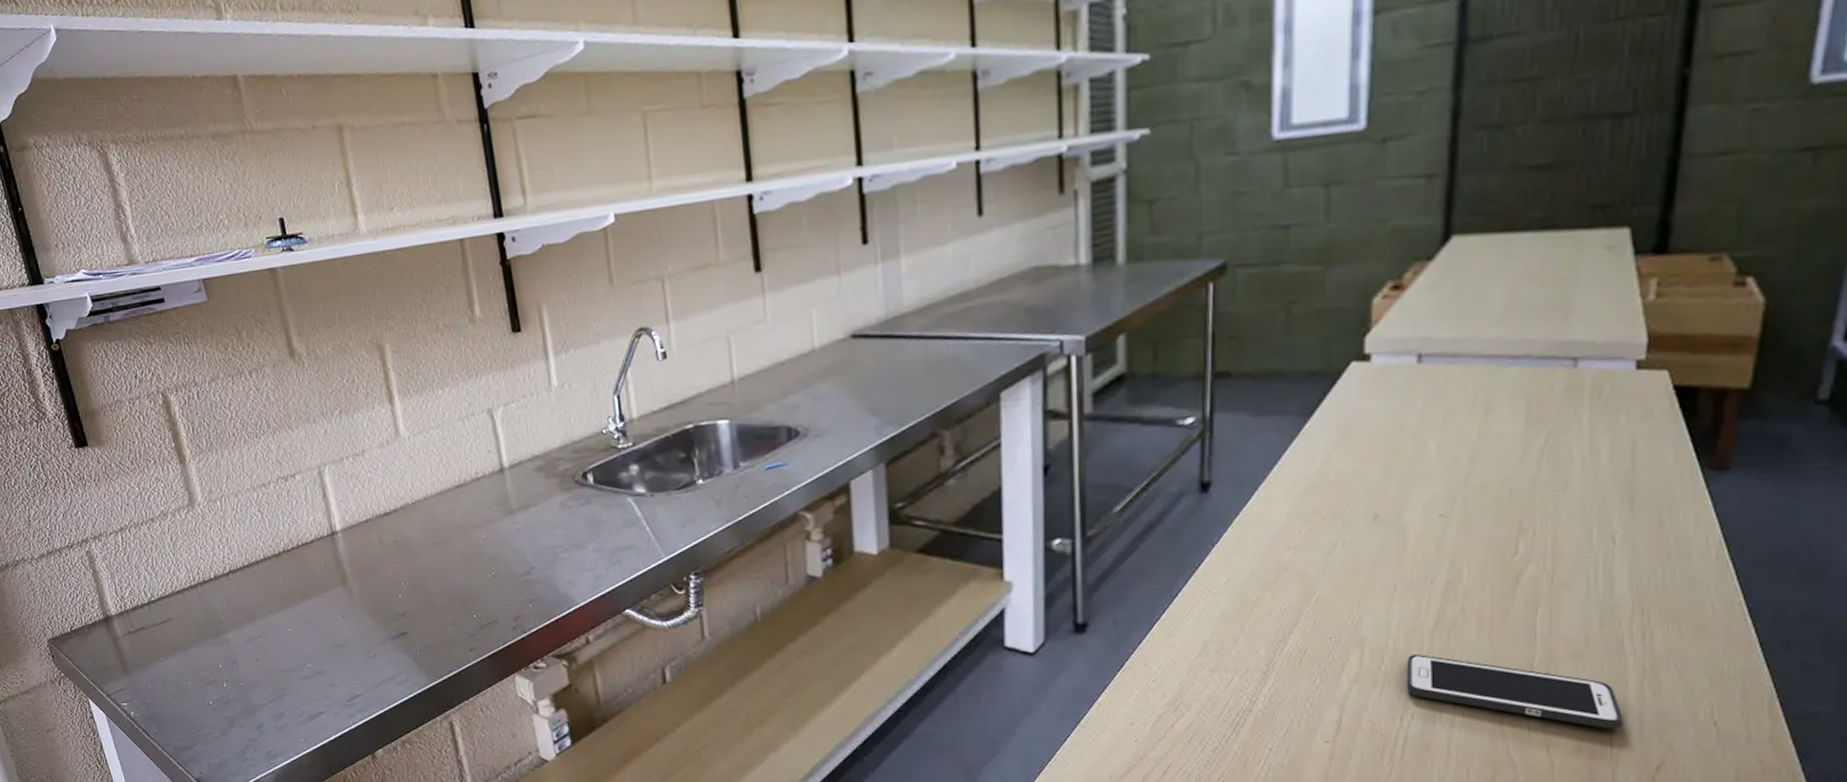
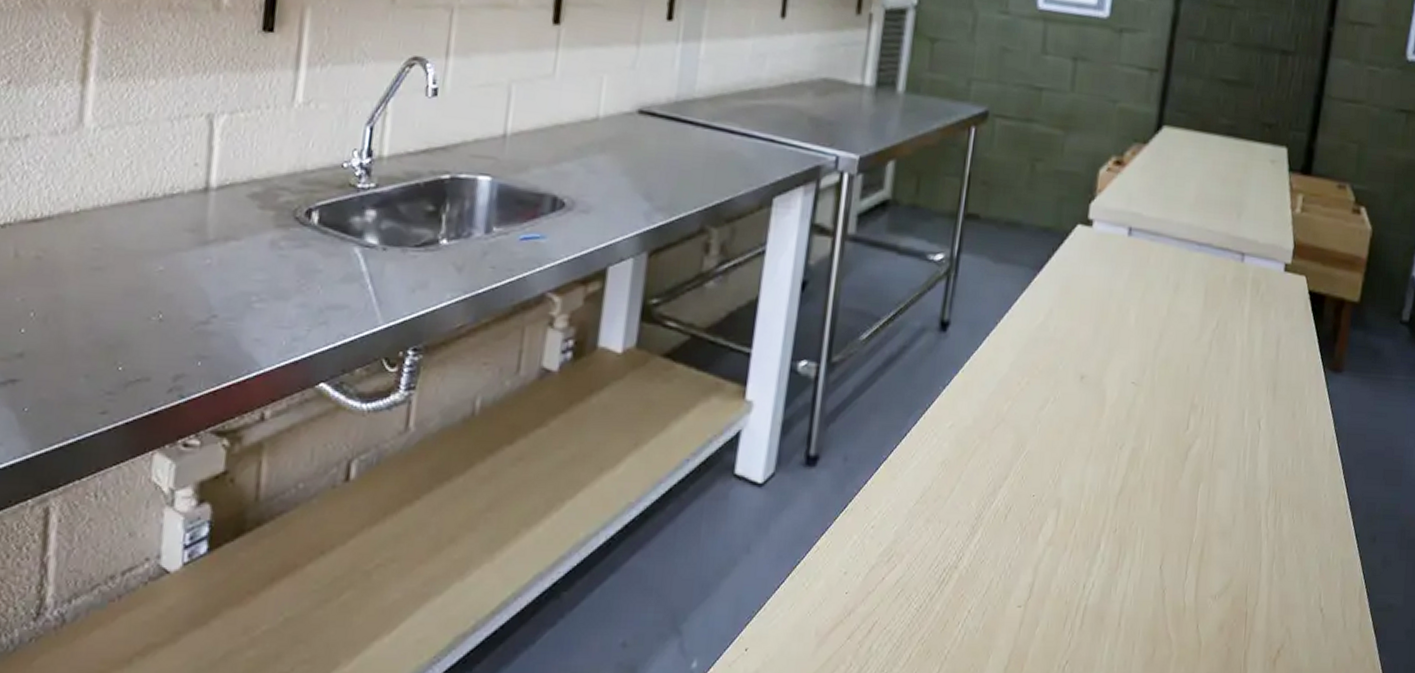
cell phone: present [1407,654,1623,729] -> none [1091,520,1256,610]

